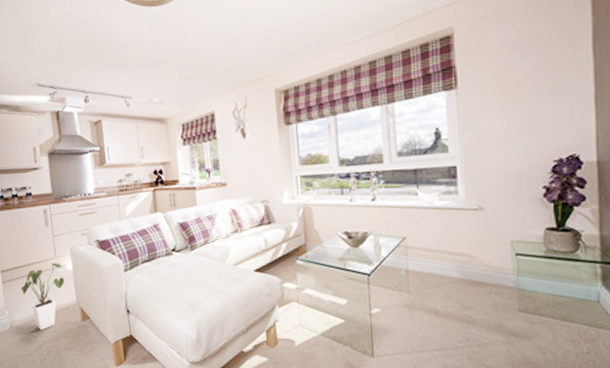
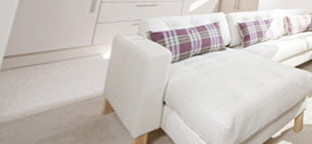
house plant: present [21,262,65,330] -> none [28,50,97,127]

